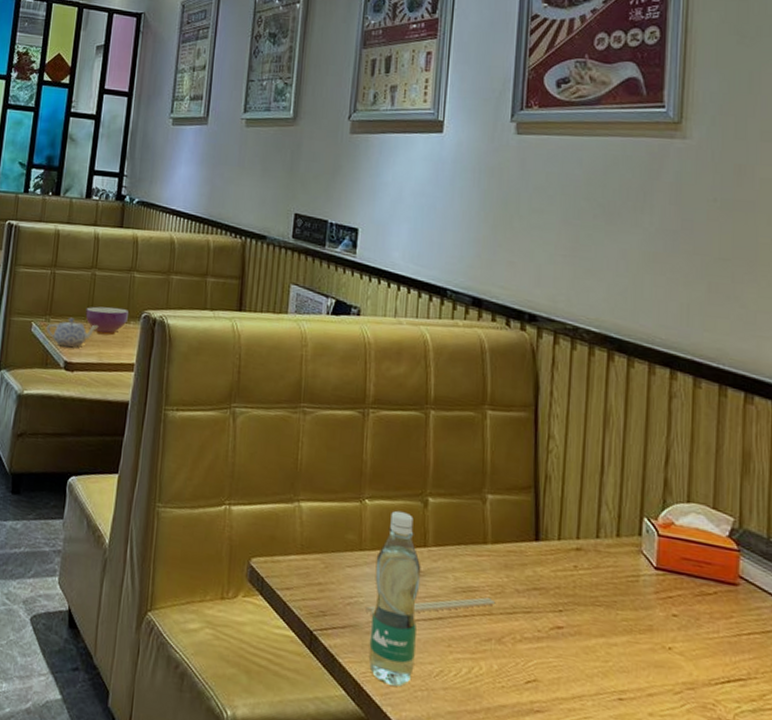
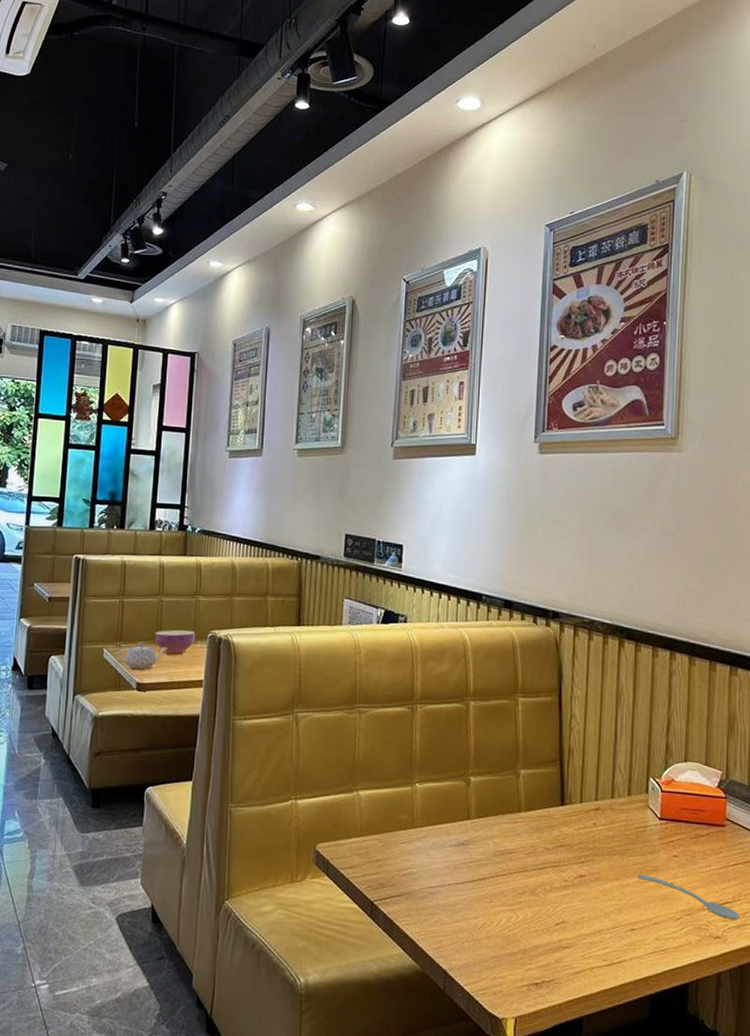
chopsticks: present [365,597,496,617] -> none [418,857,529,884]
bottle: present [368,510,421,687] -> none [422,790,466,940]
spoon: none [627,632,756,702] -> present [637,874,740,920]

